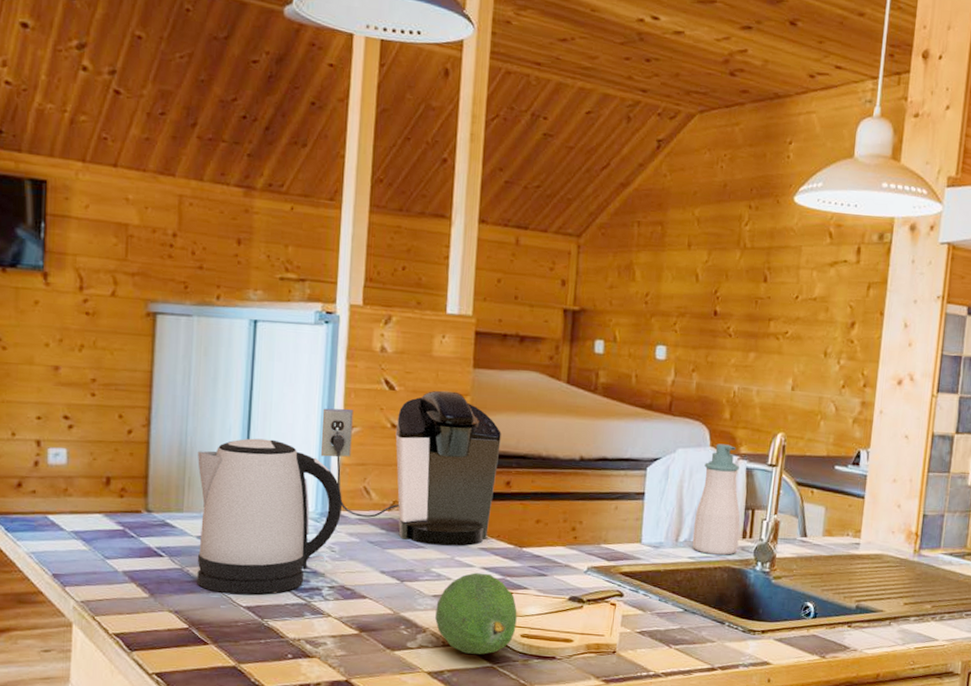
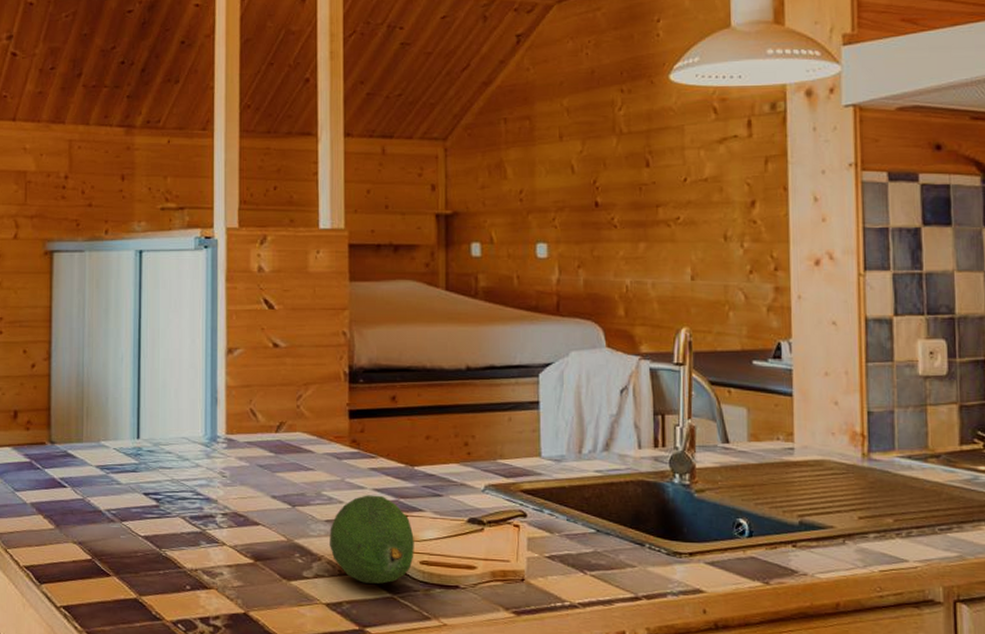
kettle: present [197,438,343,595] -> none [94,365,231,524]
coffee maker: present [320,390,501,547] -> none [207,306,383,468]
soap bottle: present [692,443,740,555] -> none [597,343,650,467]

